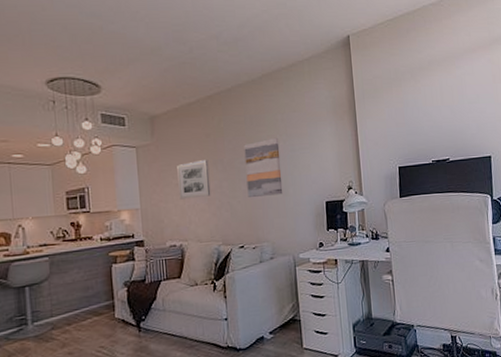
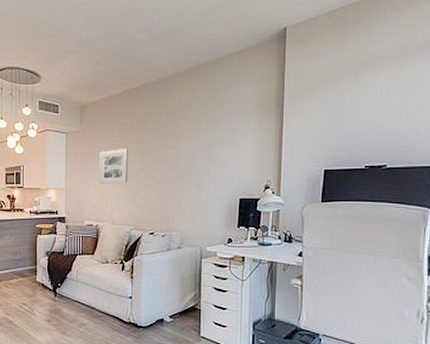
wall art: present [244,137,283,197] -> none [162,131,199,188]

